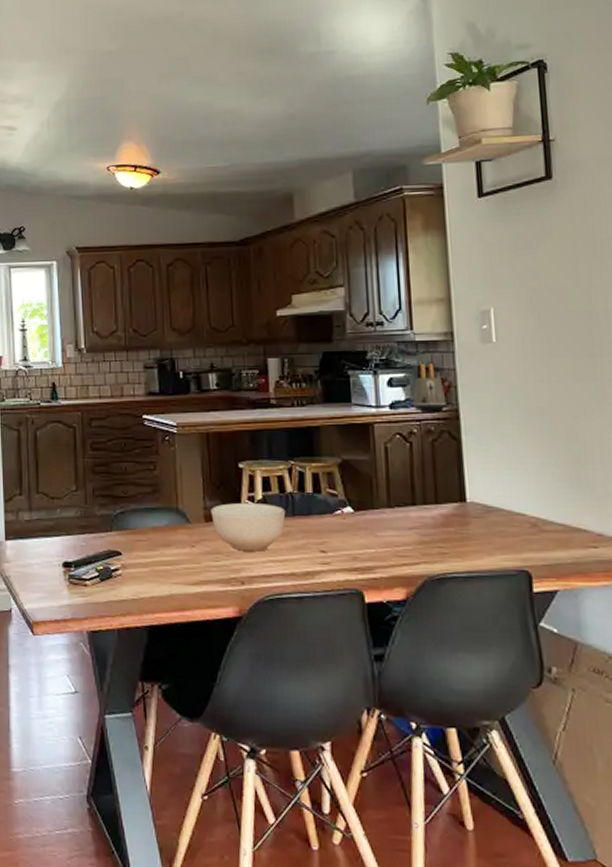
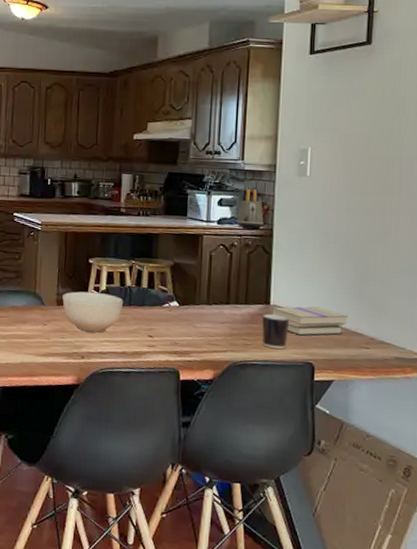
mug: none [457,514,494,557] -> present [261,314,290,350]
books: none [465,501,567,538] -> present [268,306,348,336]

